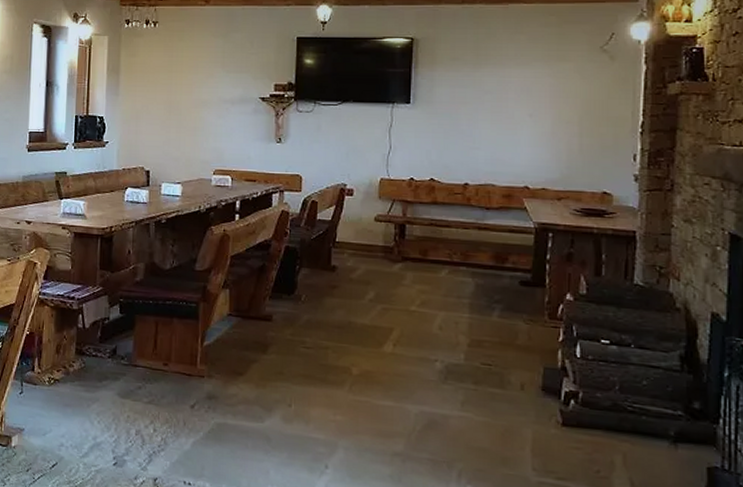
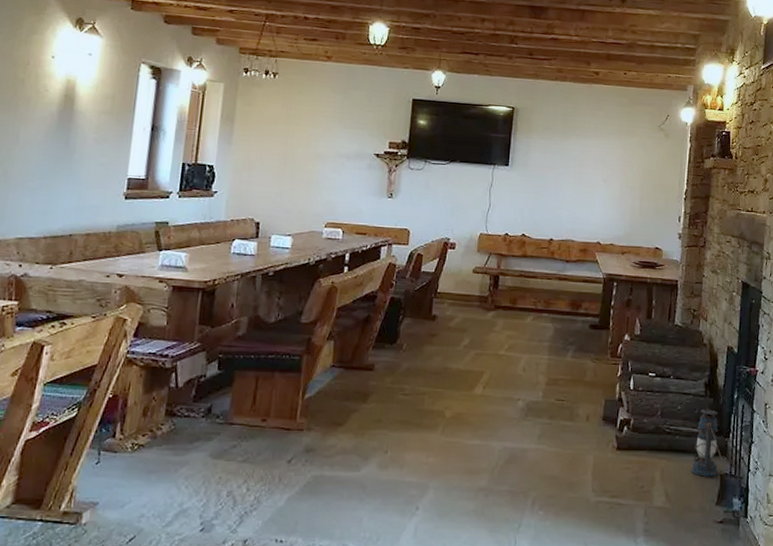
lantern: none [664,386,711,470] -> present [690,409,723,477]

